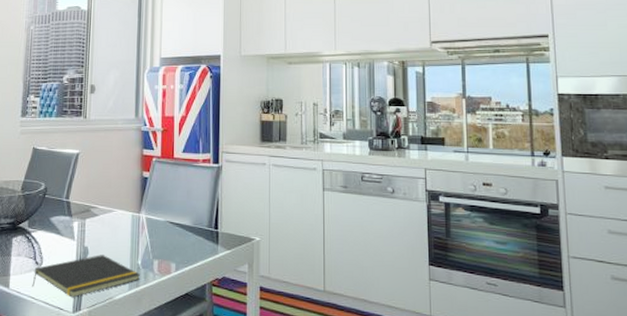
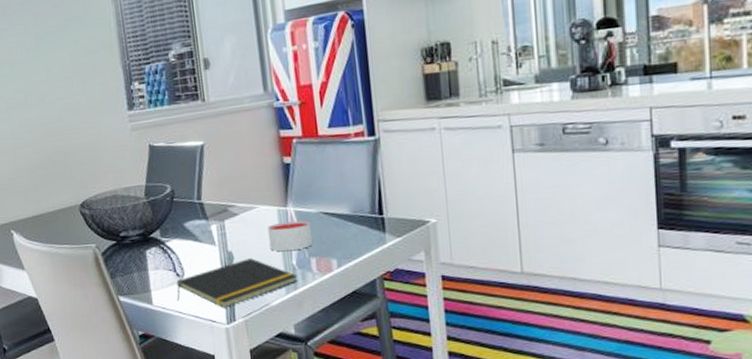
candle: none [120,226,158,252] -> present [267,220,313,252]

